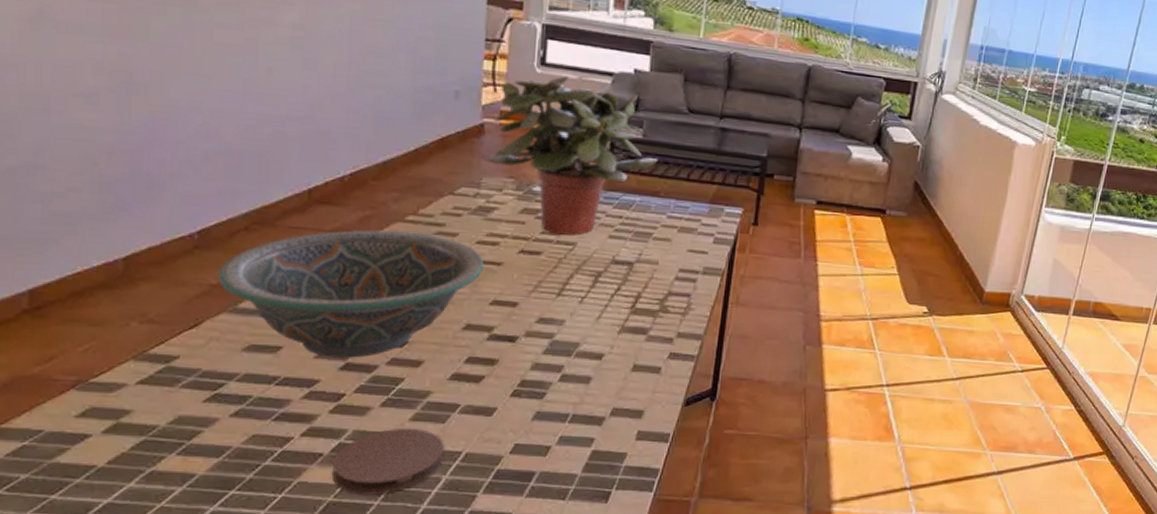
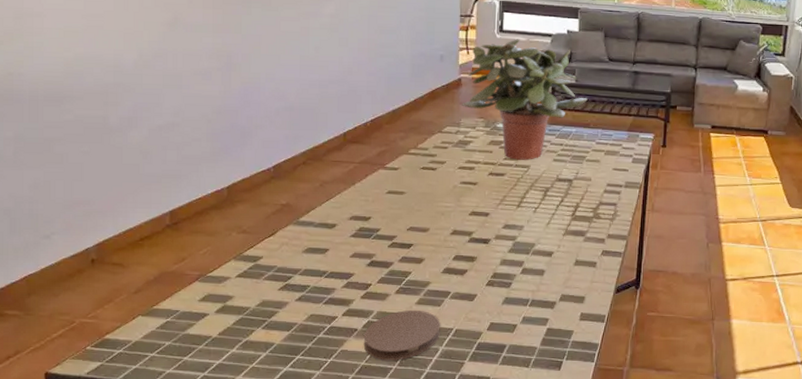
decorative bowl: present [218,229,484,358] -> none [287,161,465,257]

